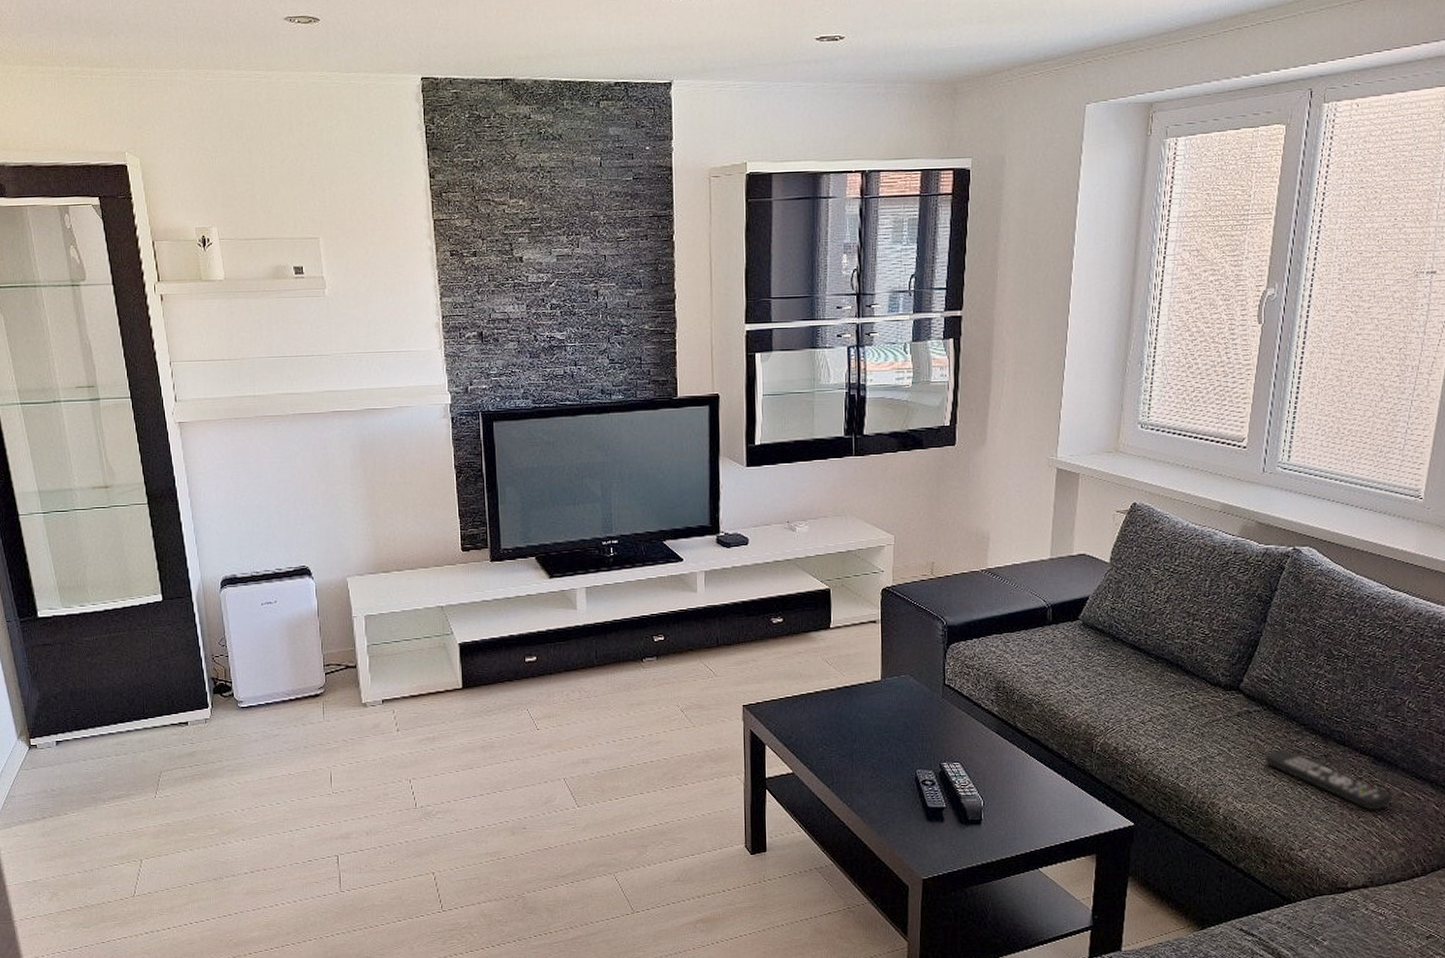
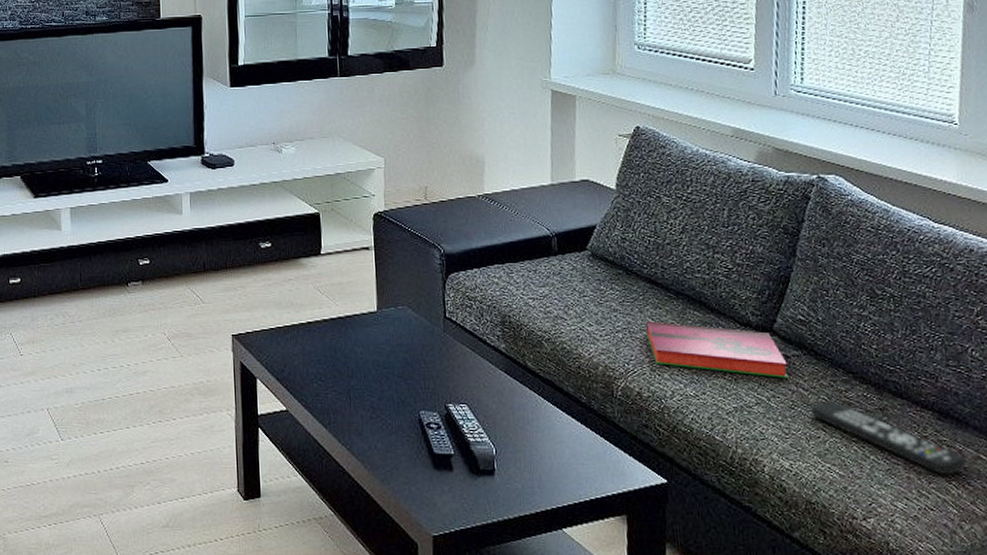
hardback book: none [1126,683,1249,731] -> present [646,321,788,378]

